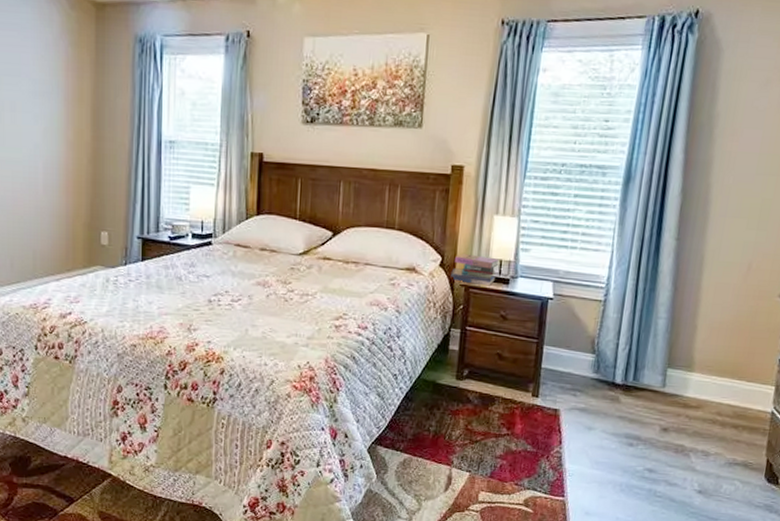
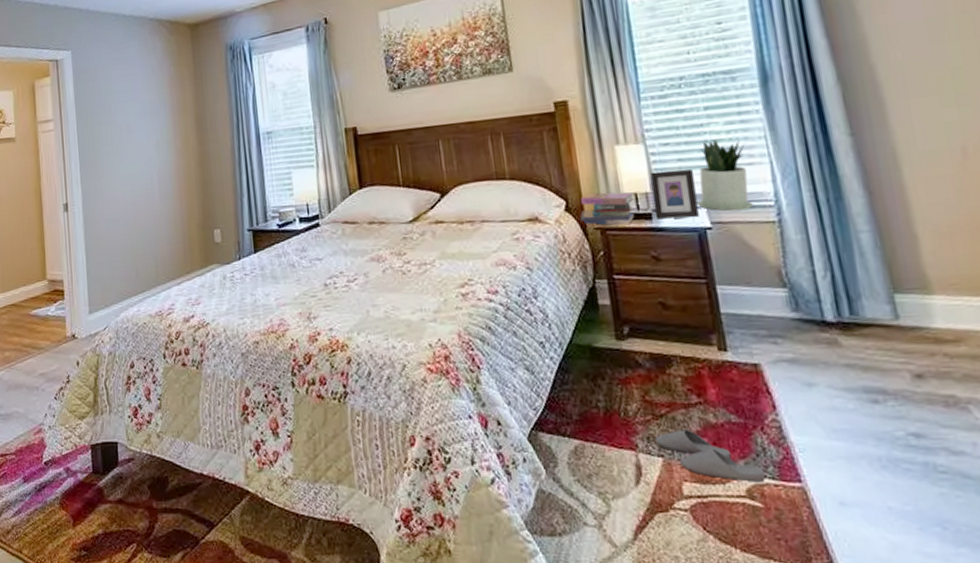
slippers: none [467,453,541,495] -> present [655,429,765,482]
picture frame: none [512,244,551,289] -> present [651,168,699,220]
planter: none [547,224,597,288] -> present [697,139,753,212]

